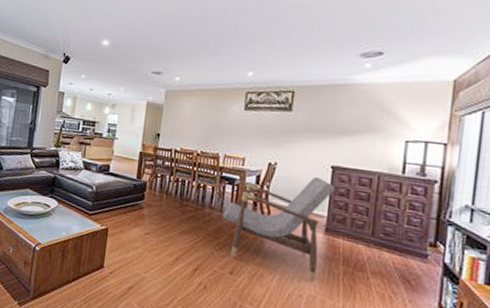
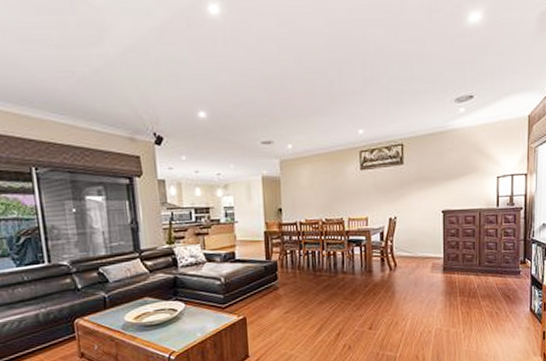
armchair: present [222,177,335,280] -> none [354,224,447,316]

